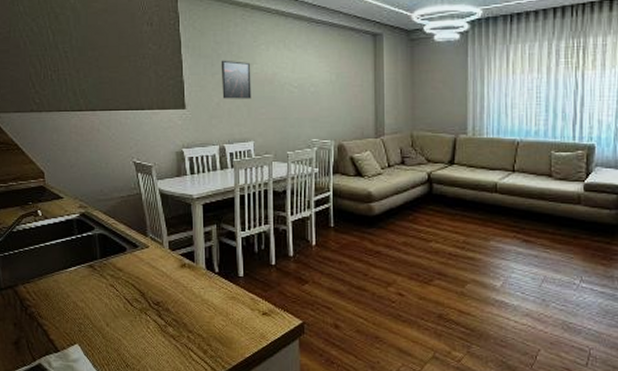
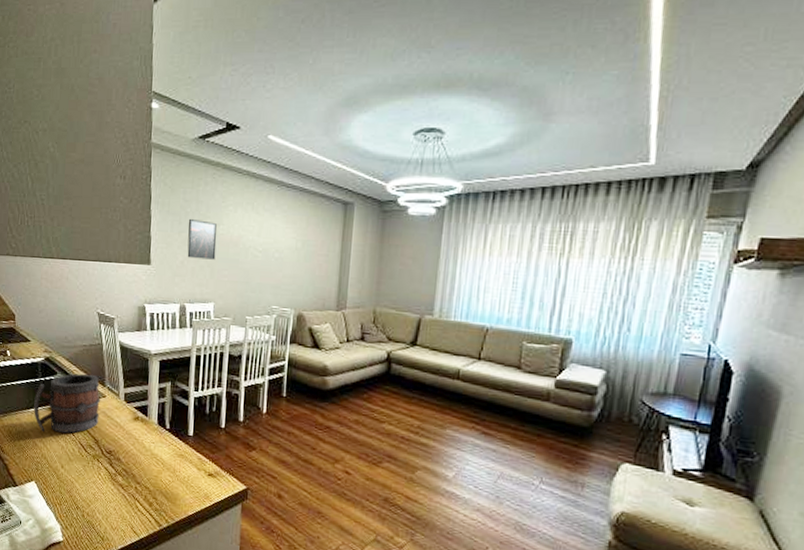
mug: none [72,225,143,291] -> present [34,373,100,433]

